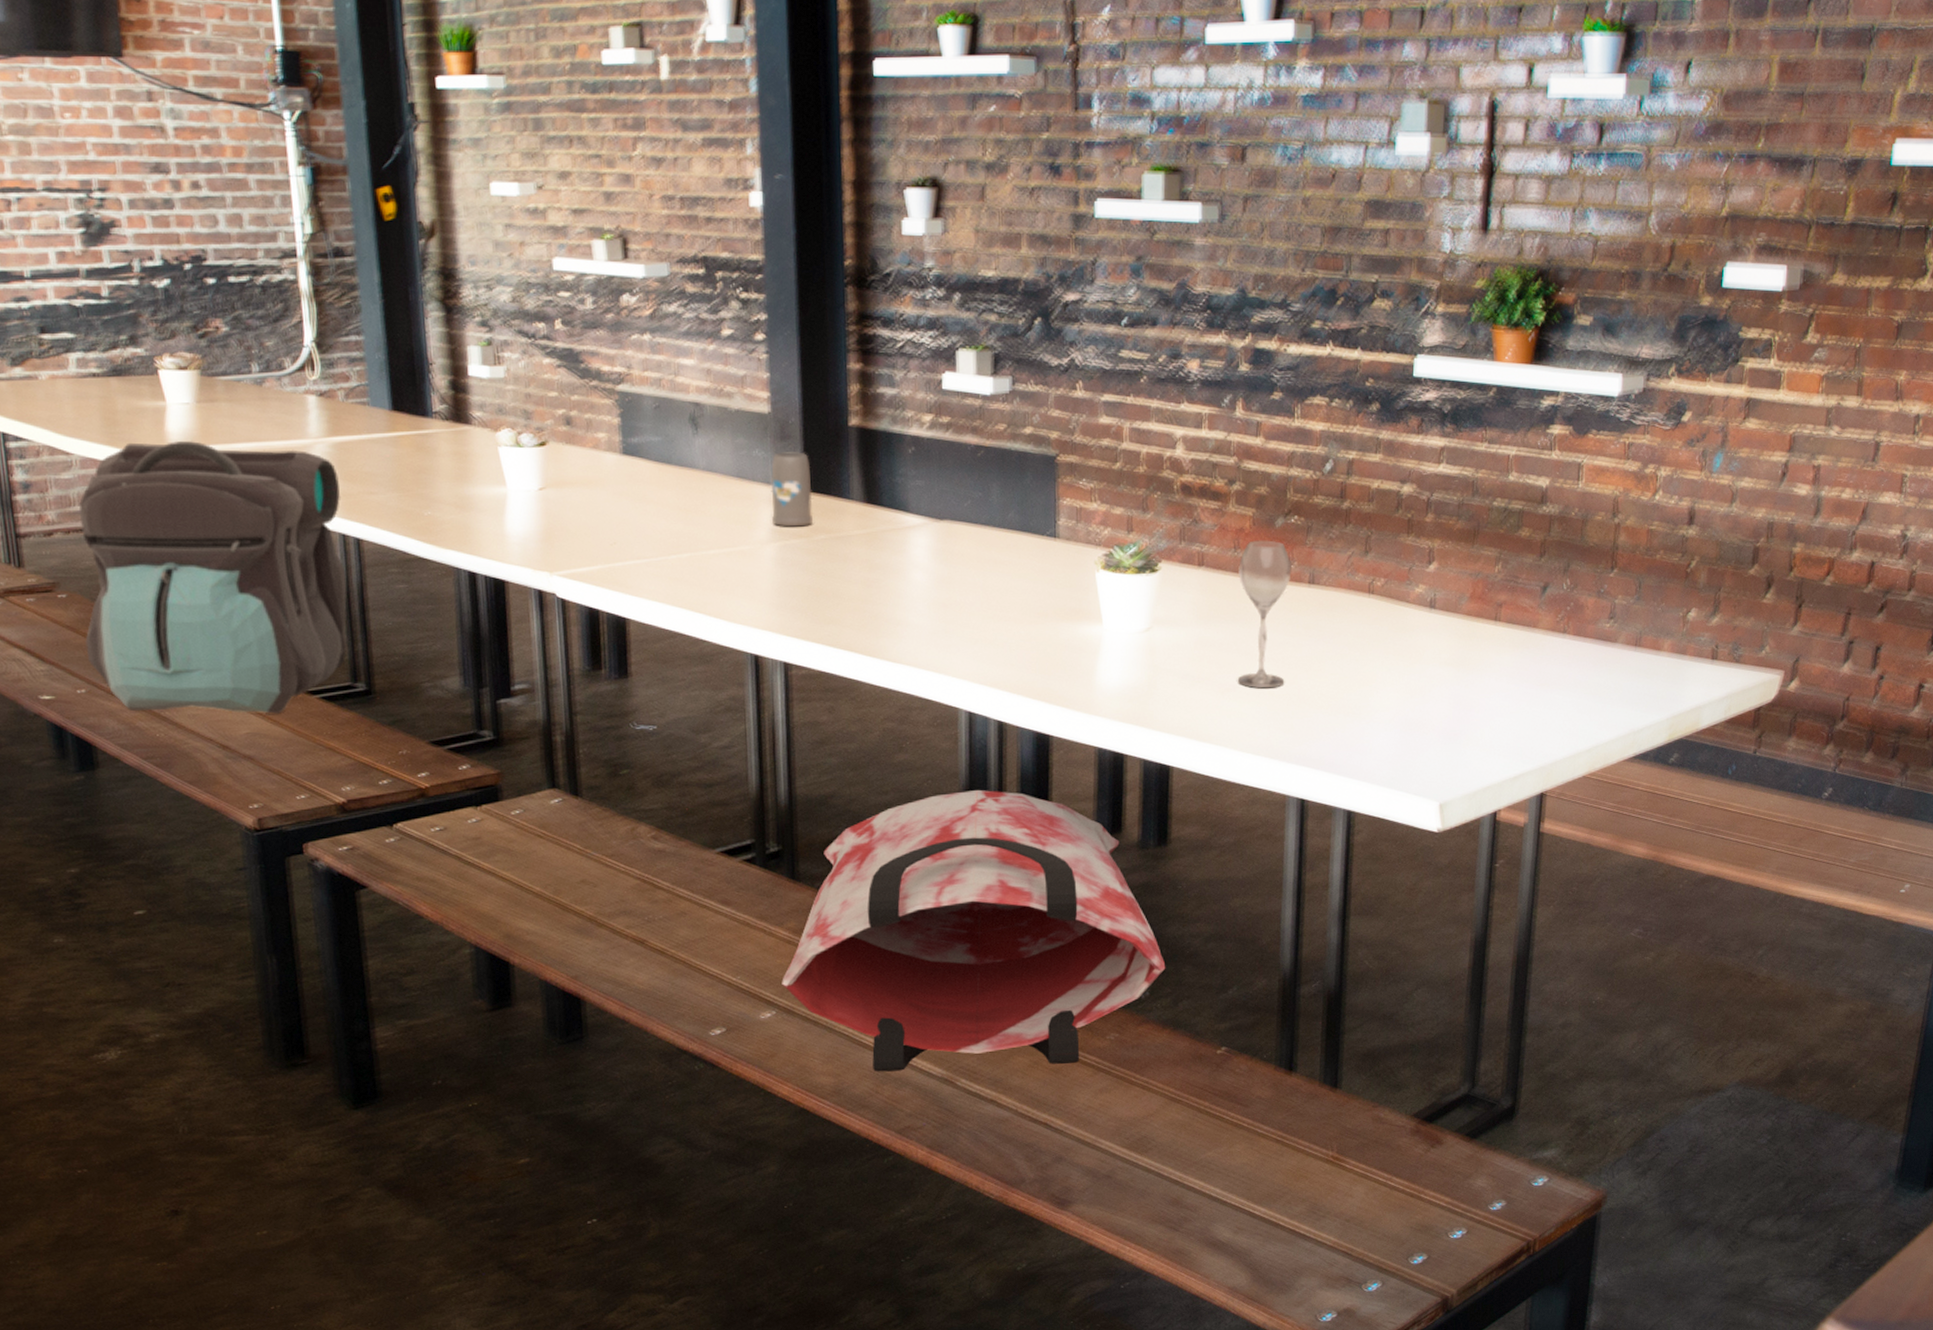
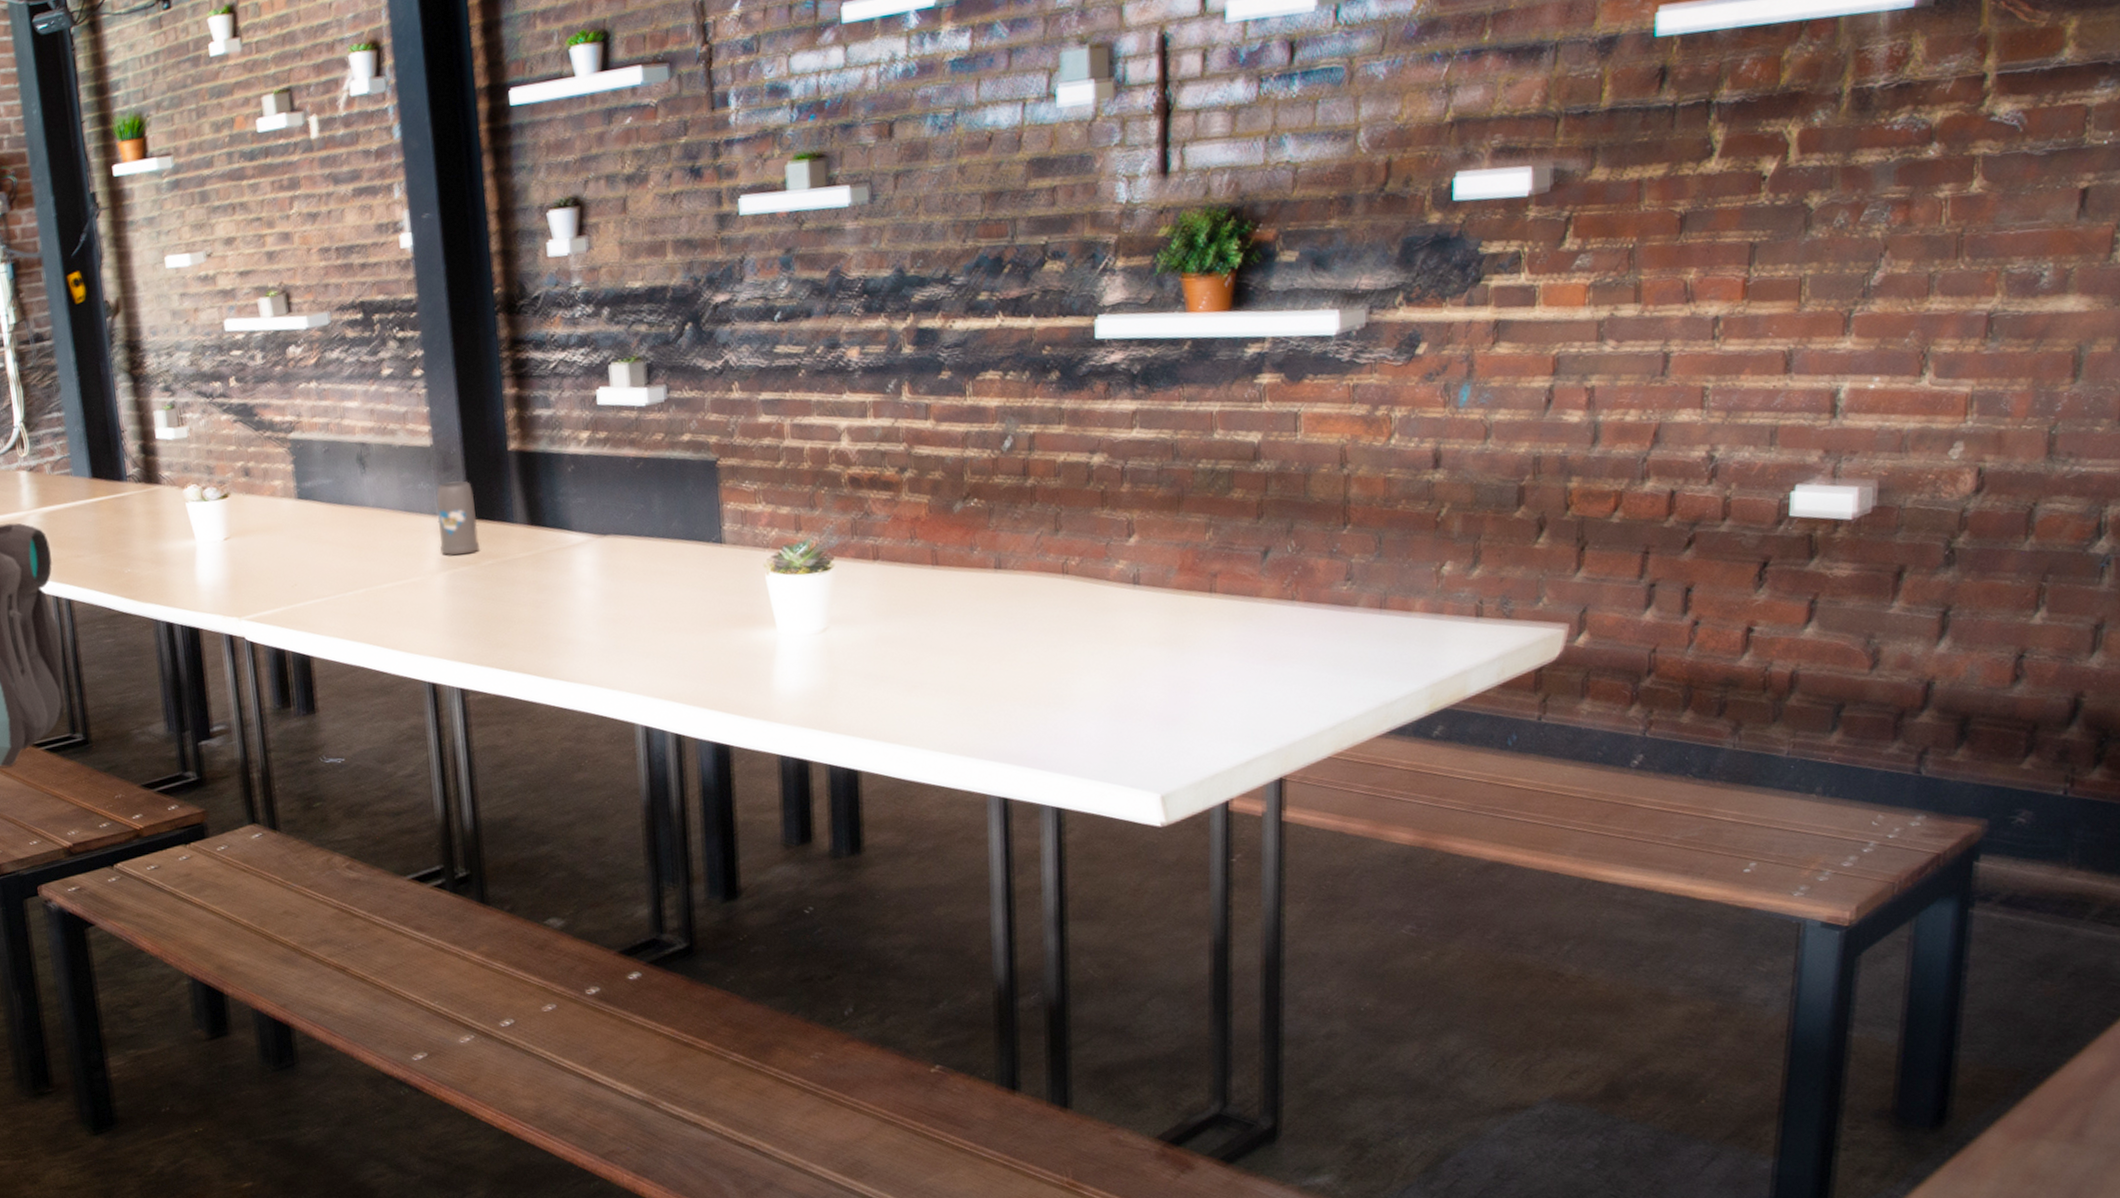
bag: present [782,789,1166,1072] -> none [478,804,869,1096]
wineglass: present [1237,540,1292,689] -> none [916,526,976,683]

